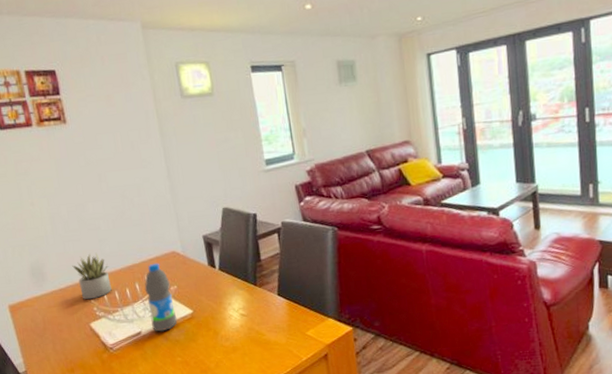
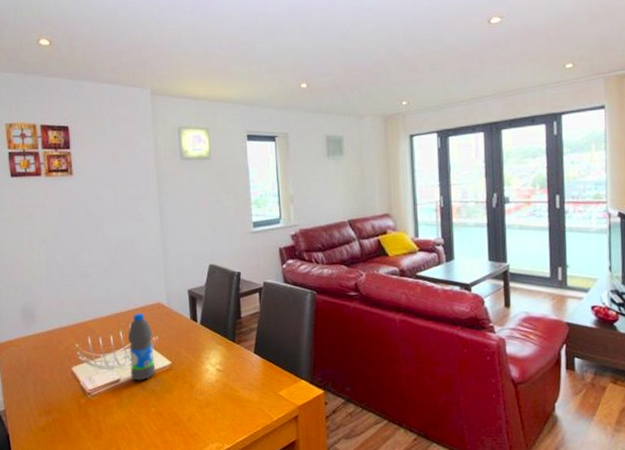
succulent plant: present [72,252,112,300] -> none [61,298,96,344]

